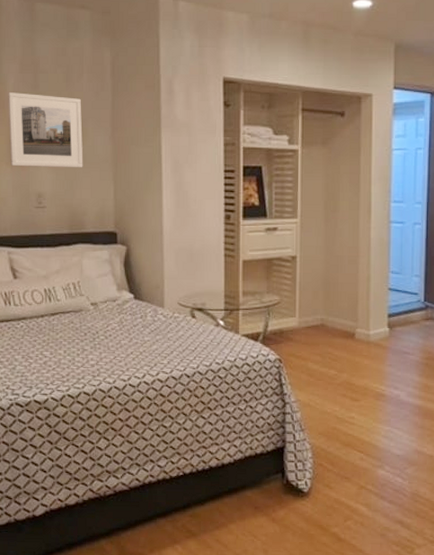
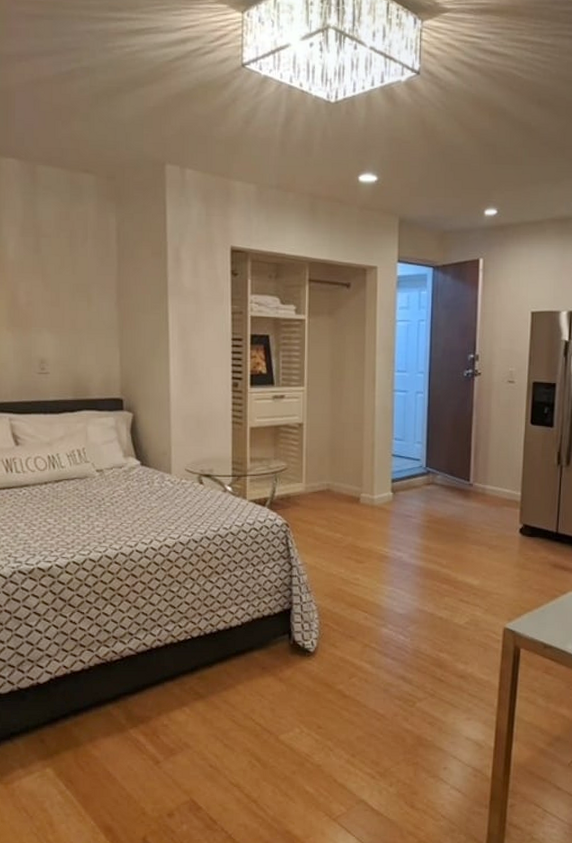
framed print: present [8,92,83,168] -> none [8,256,88,334]

